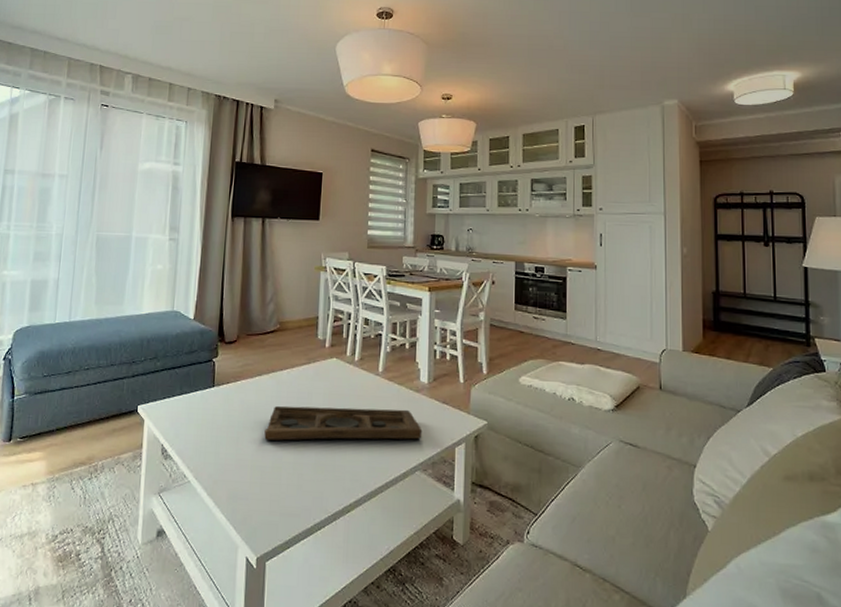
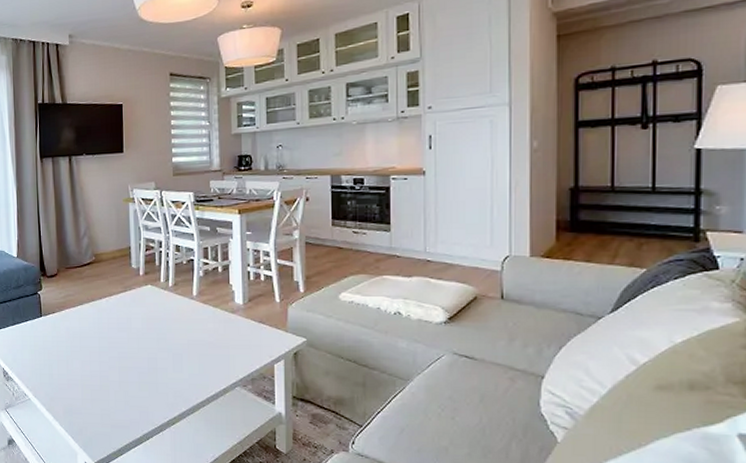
decorative tray: present [264,405,423,441] -> none [90,330,240,362]

